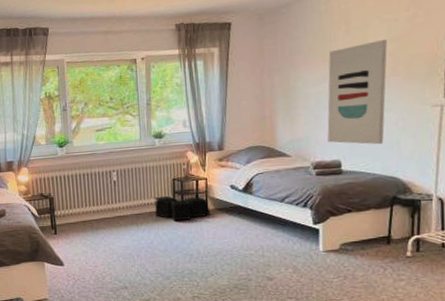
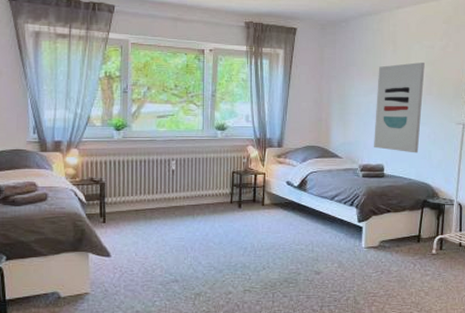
storage bin: present [155,195,211,220] -> none [213,188,266,213]

